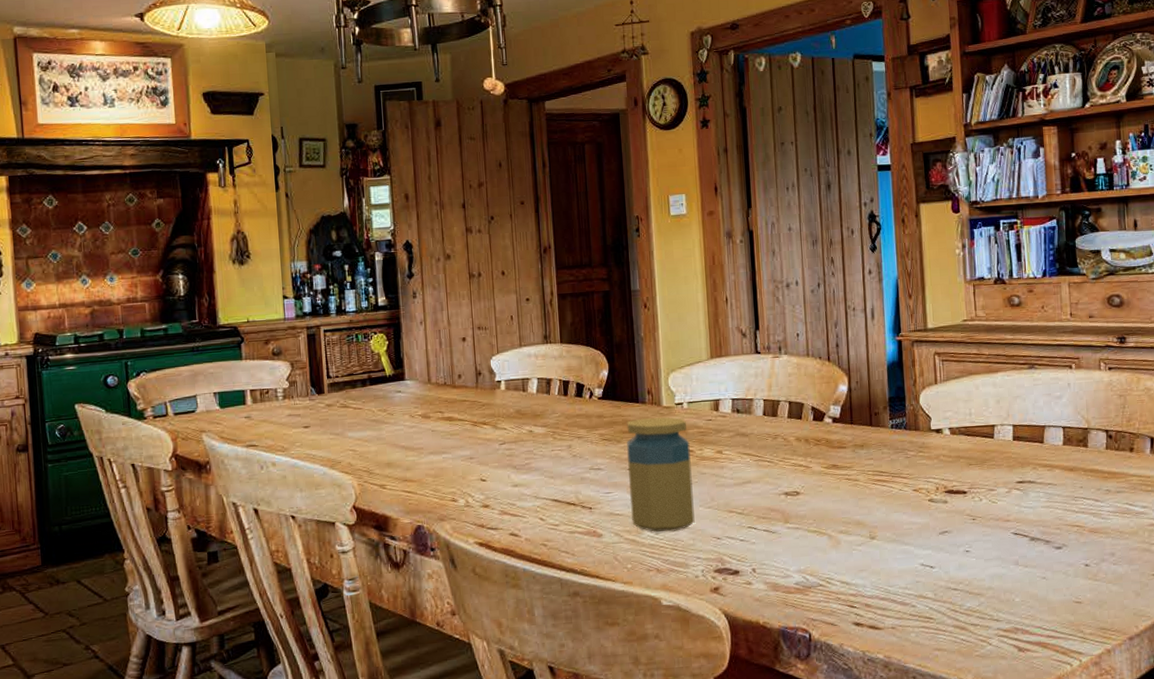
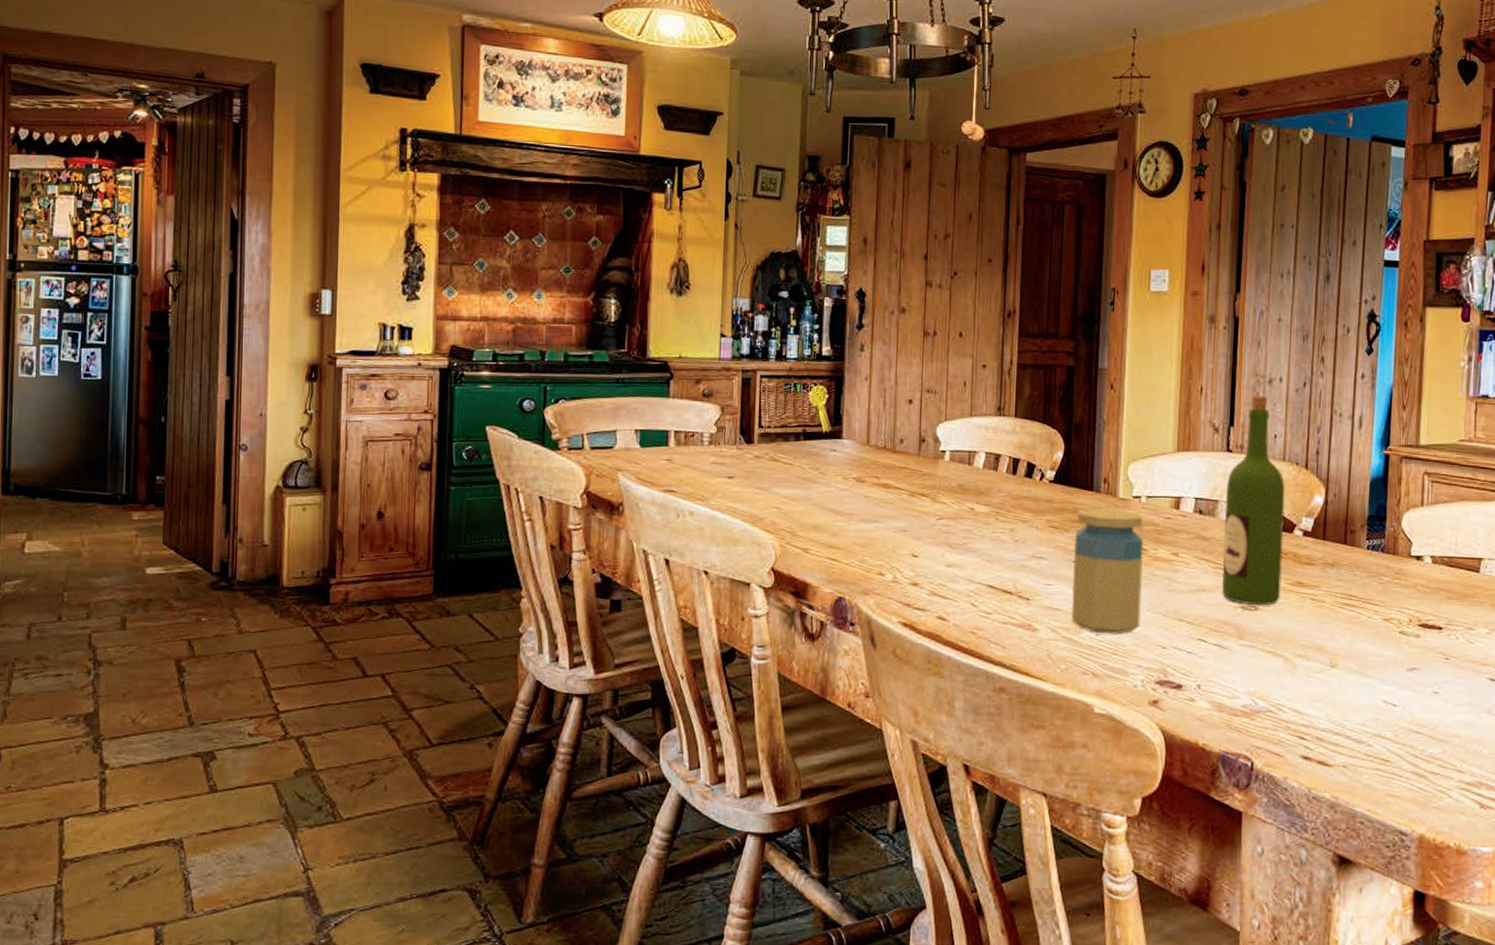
wine bottle: none [759,299,819,491] -> present [1221,395,1285,606]

